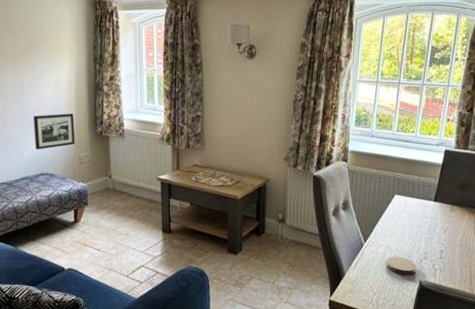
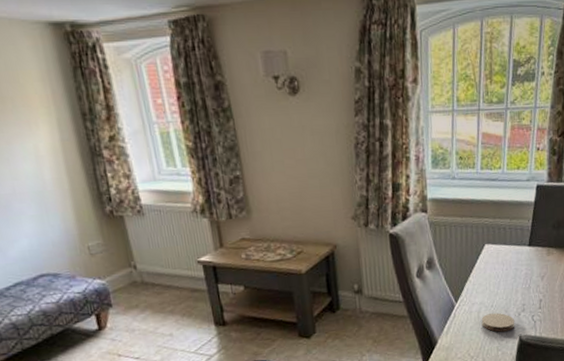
picture frame: present [33,113,75,150] -> none [11,191,79,246]

